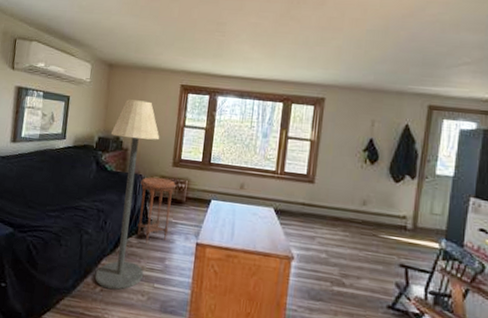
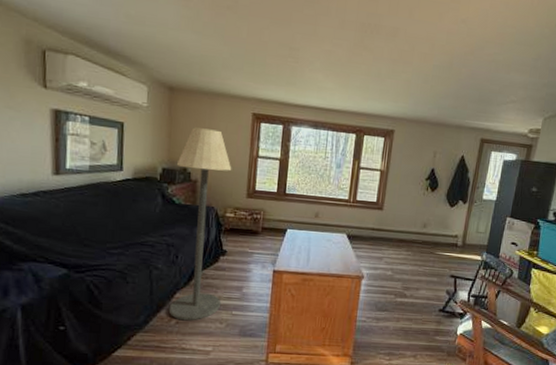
side table: present [137,177,176,243] -> none [212,209,251,274]

